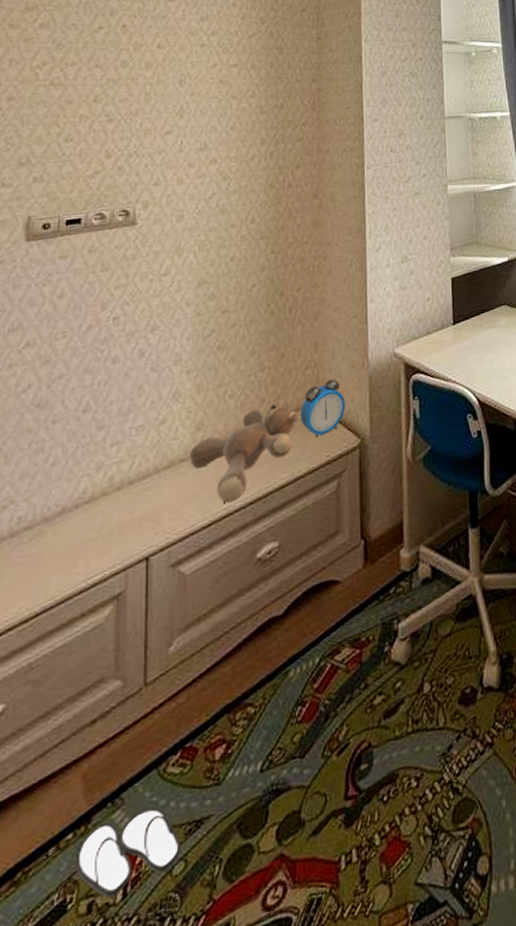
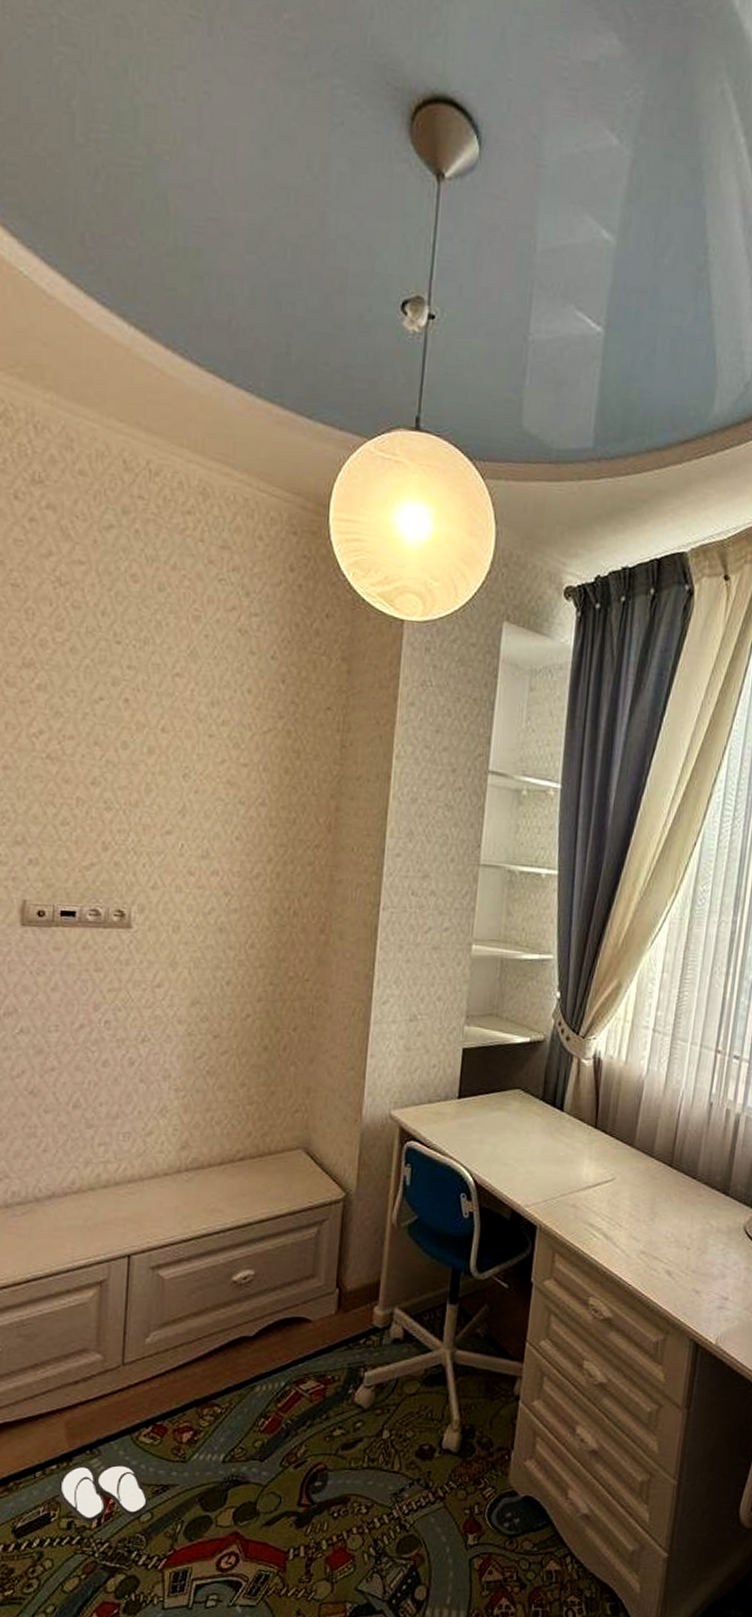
stuffed bear: present [190,403,299,504] -> none [173,1140,285,1224]
alarm clock: present [300,379,346,437] -> none [285,1128,334,1181]

